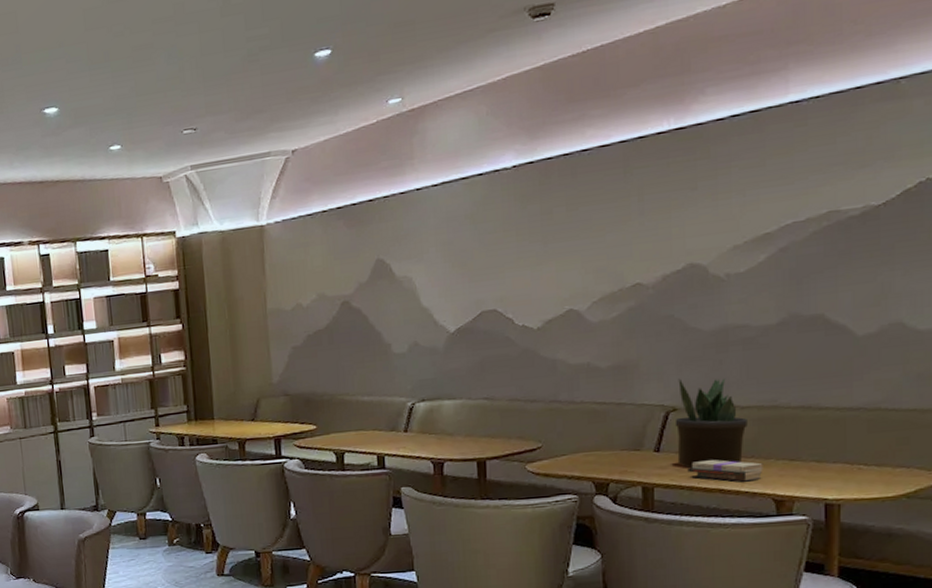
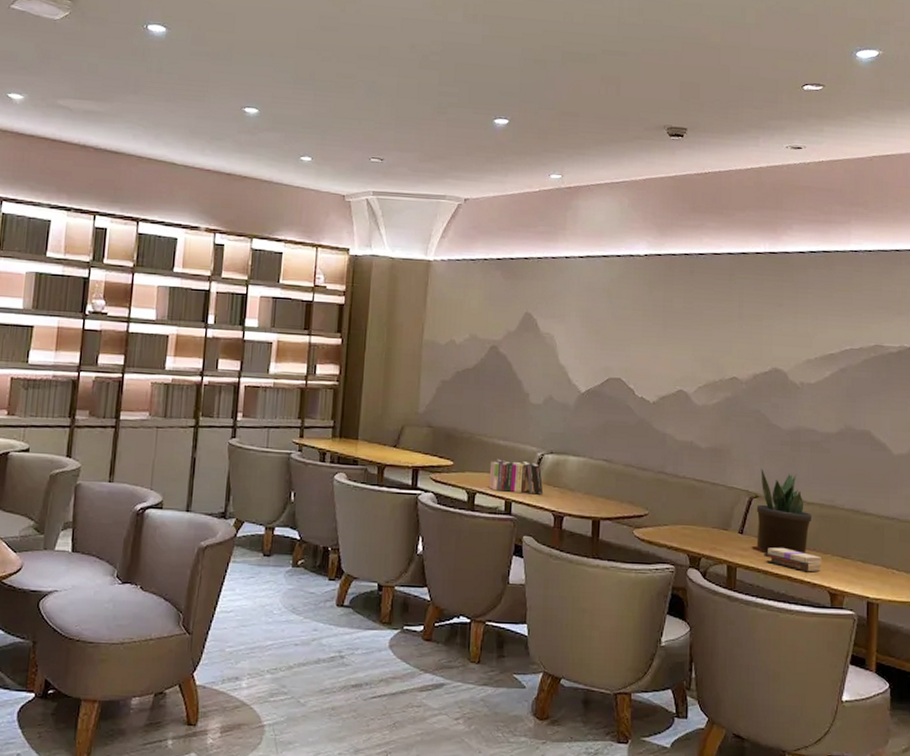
books: none [356,413,419,448] -> present [488,458,544,495]

